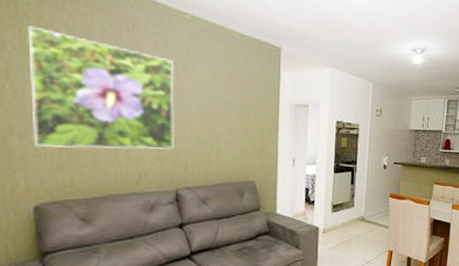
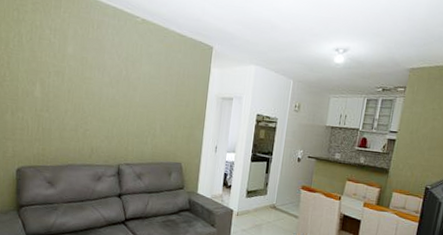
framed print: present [28,25,175,150] -> none [21,28,126,131]

